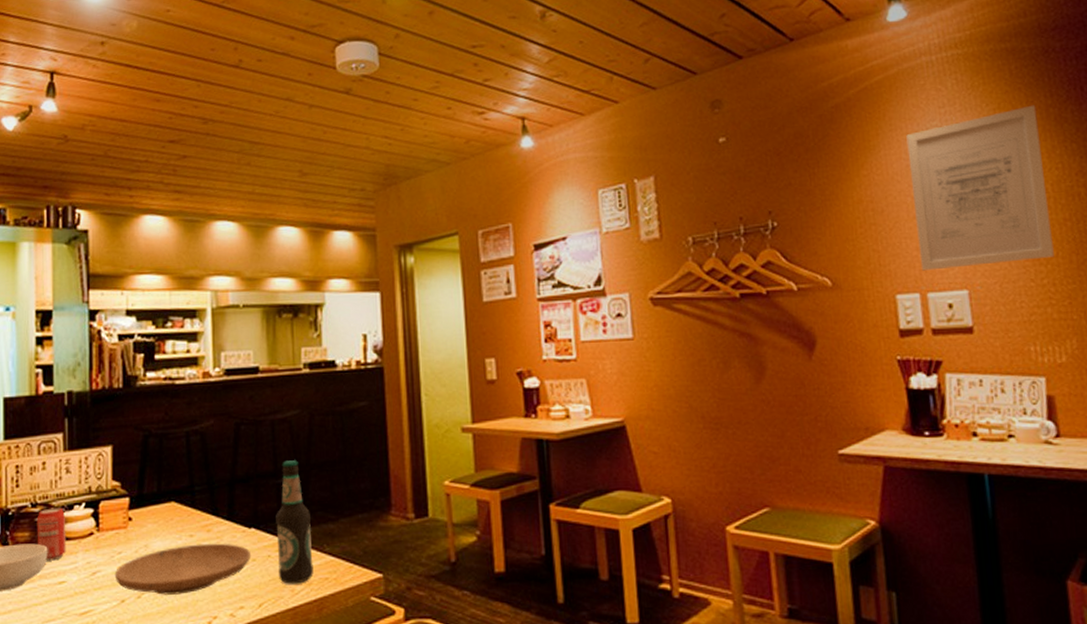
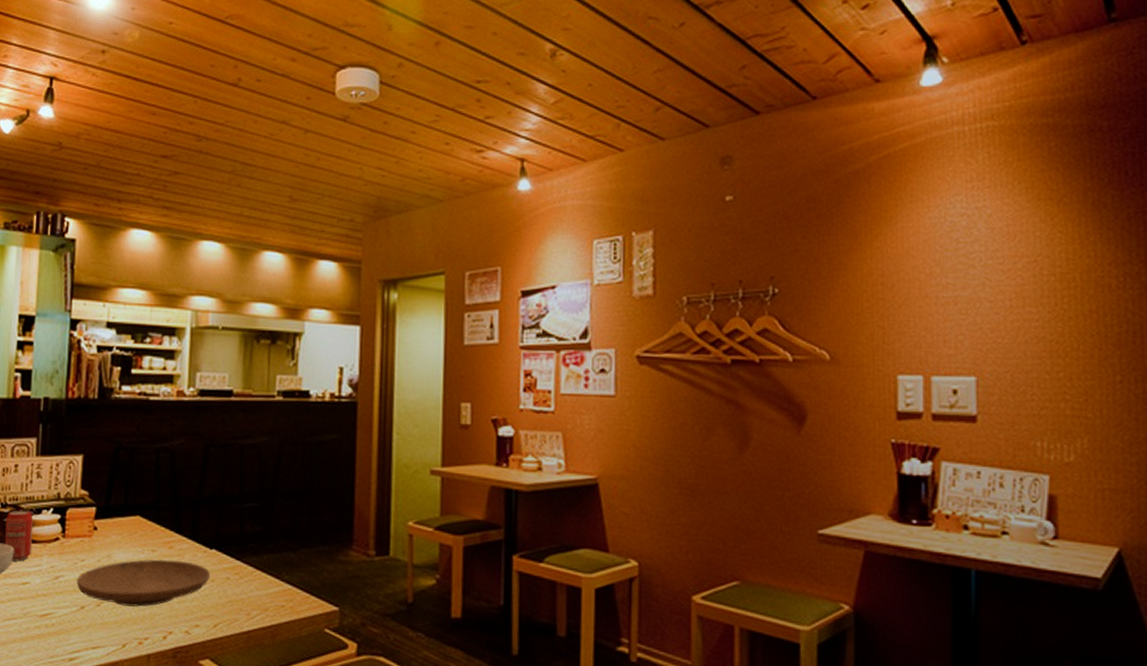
bottle: present [276,460,314,584] -> none [236,486,272,609]
wall art: present [906,105,1054,271] -> none [927,186,1074,353]

